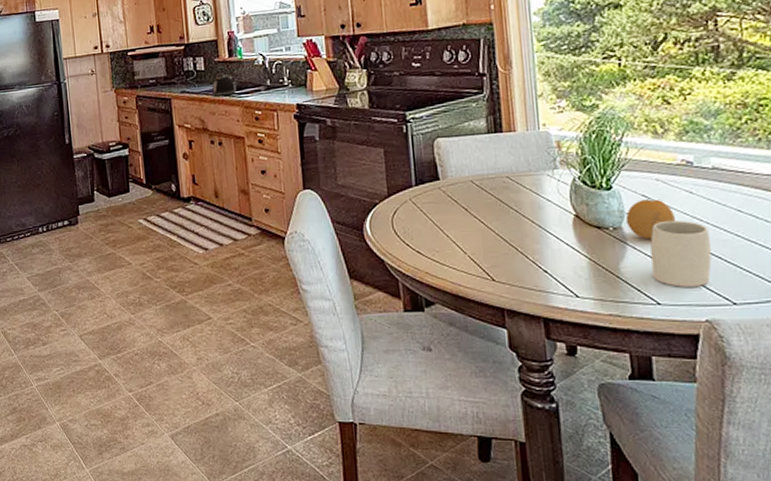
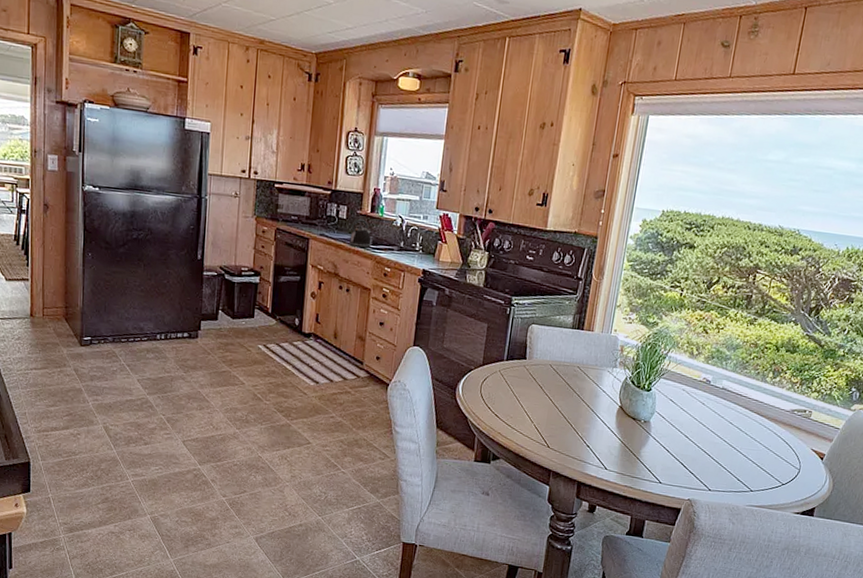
fruit: present [625,199,675,240] -> none [654,403,688,434]
mug: present [650,220,712,287] -> none [661,422,708,474]

